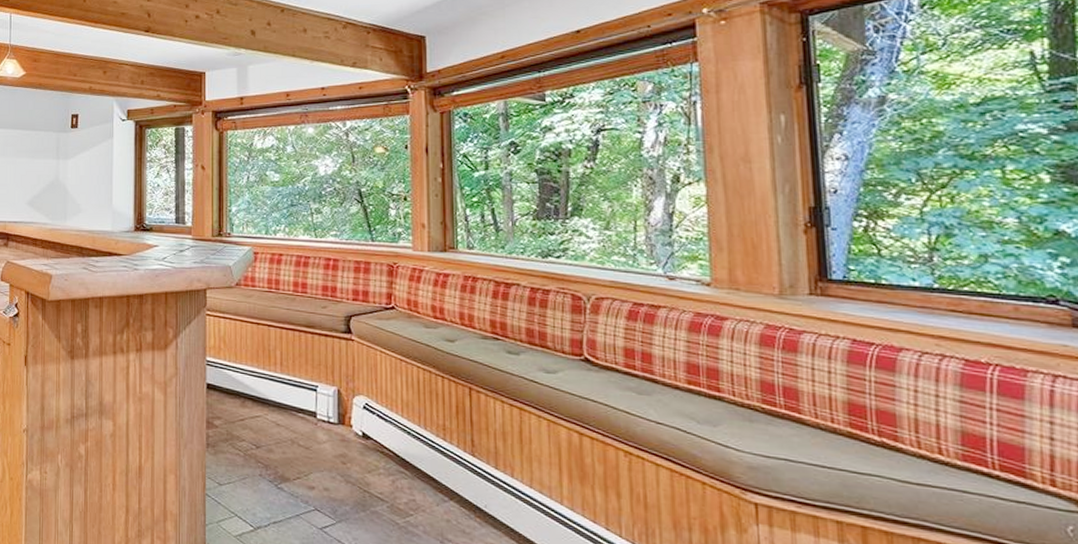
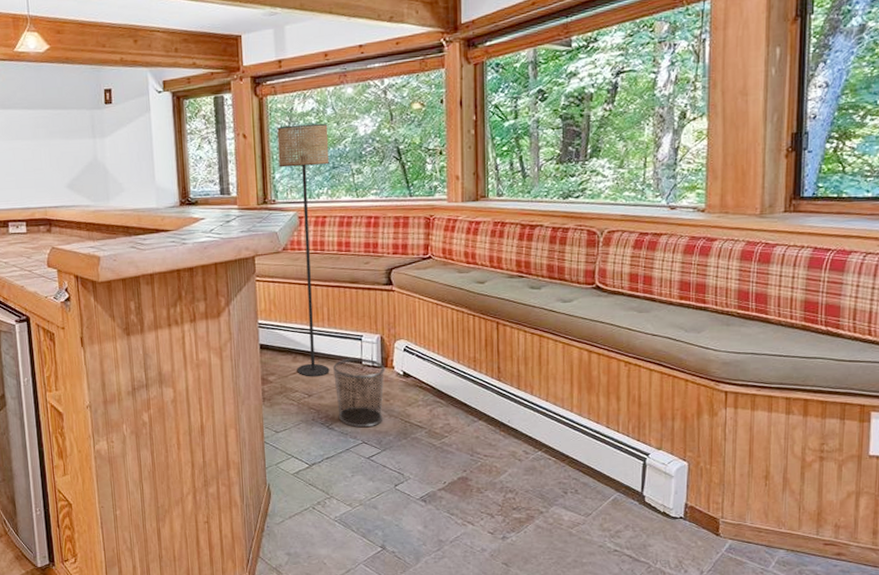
floor lamp: none [236,160,288,427] -> present [277,123,330,377]
waste bin: none [285,410,342,493] -> present [333,358,385,428]

